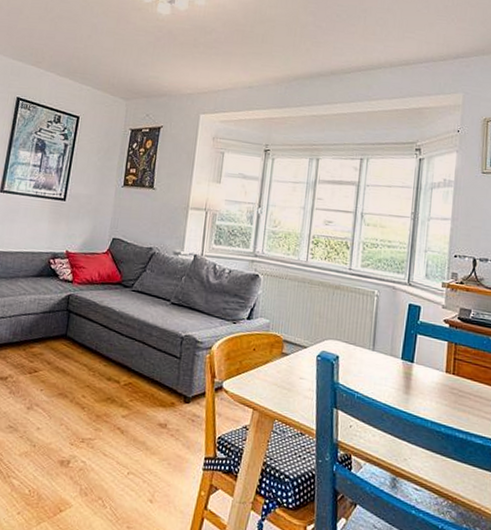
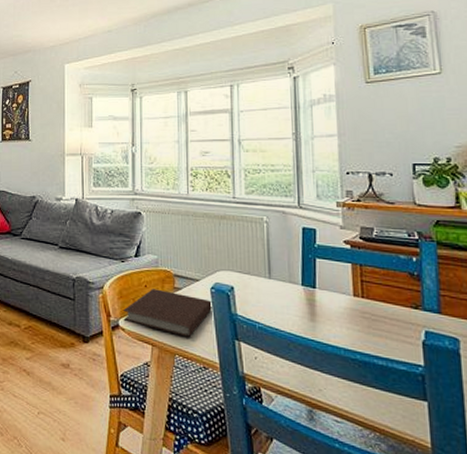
notebook: none [228,352,317,404] -> present [123,289,212,338]

